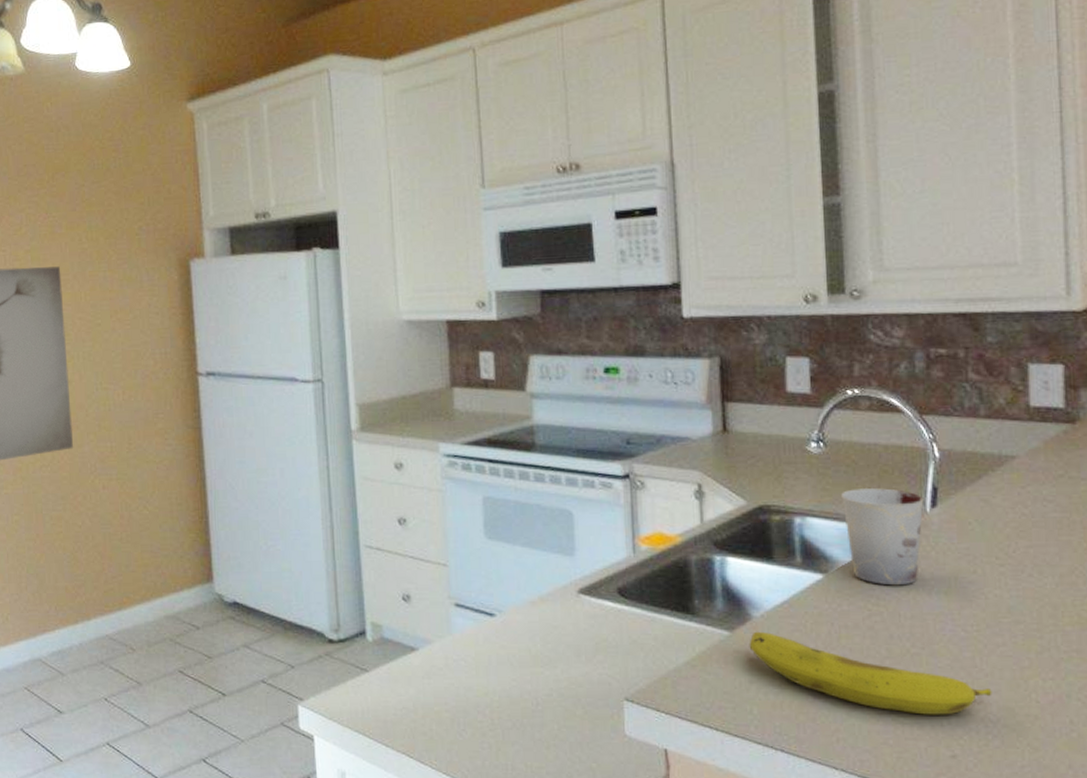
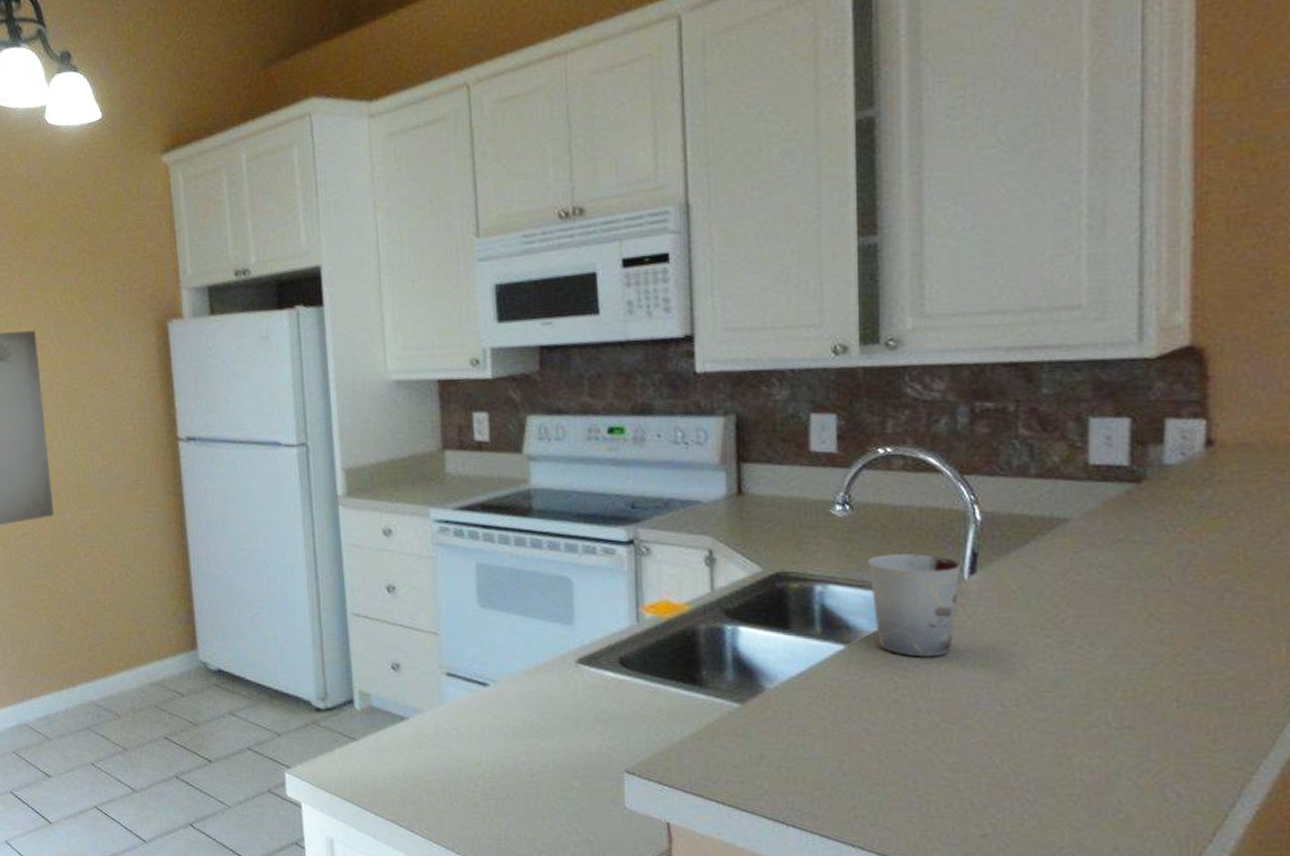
fruit: present [749,631,992,715] -> none [761,703,1031,793]

